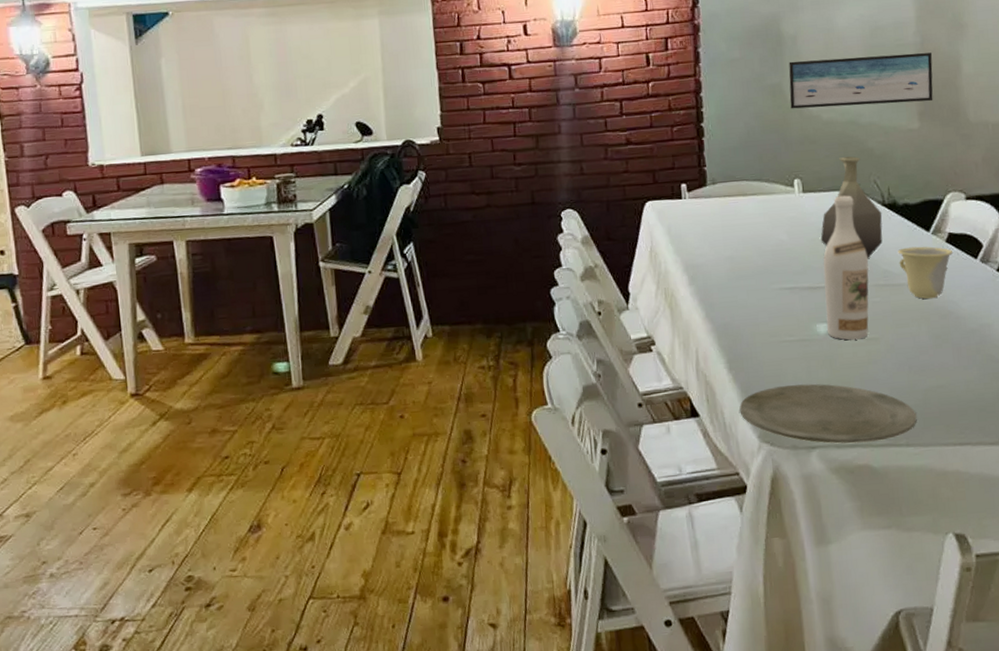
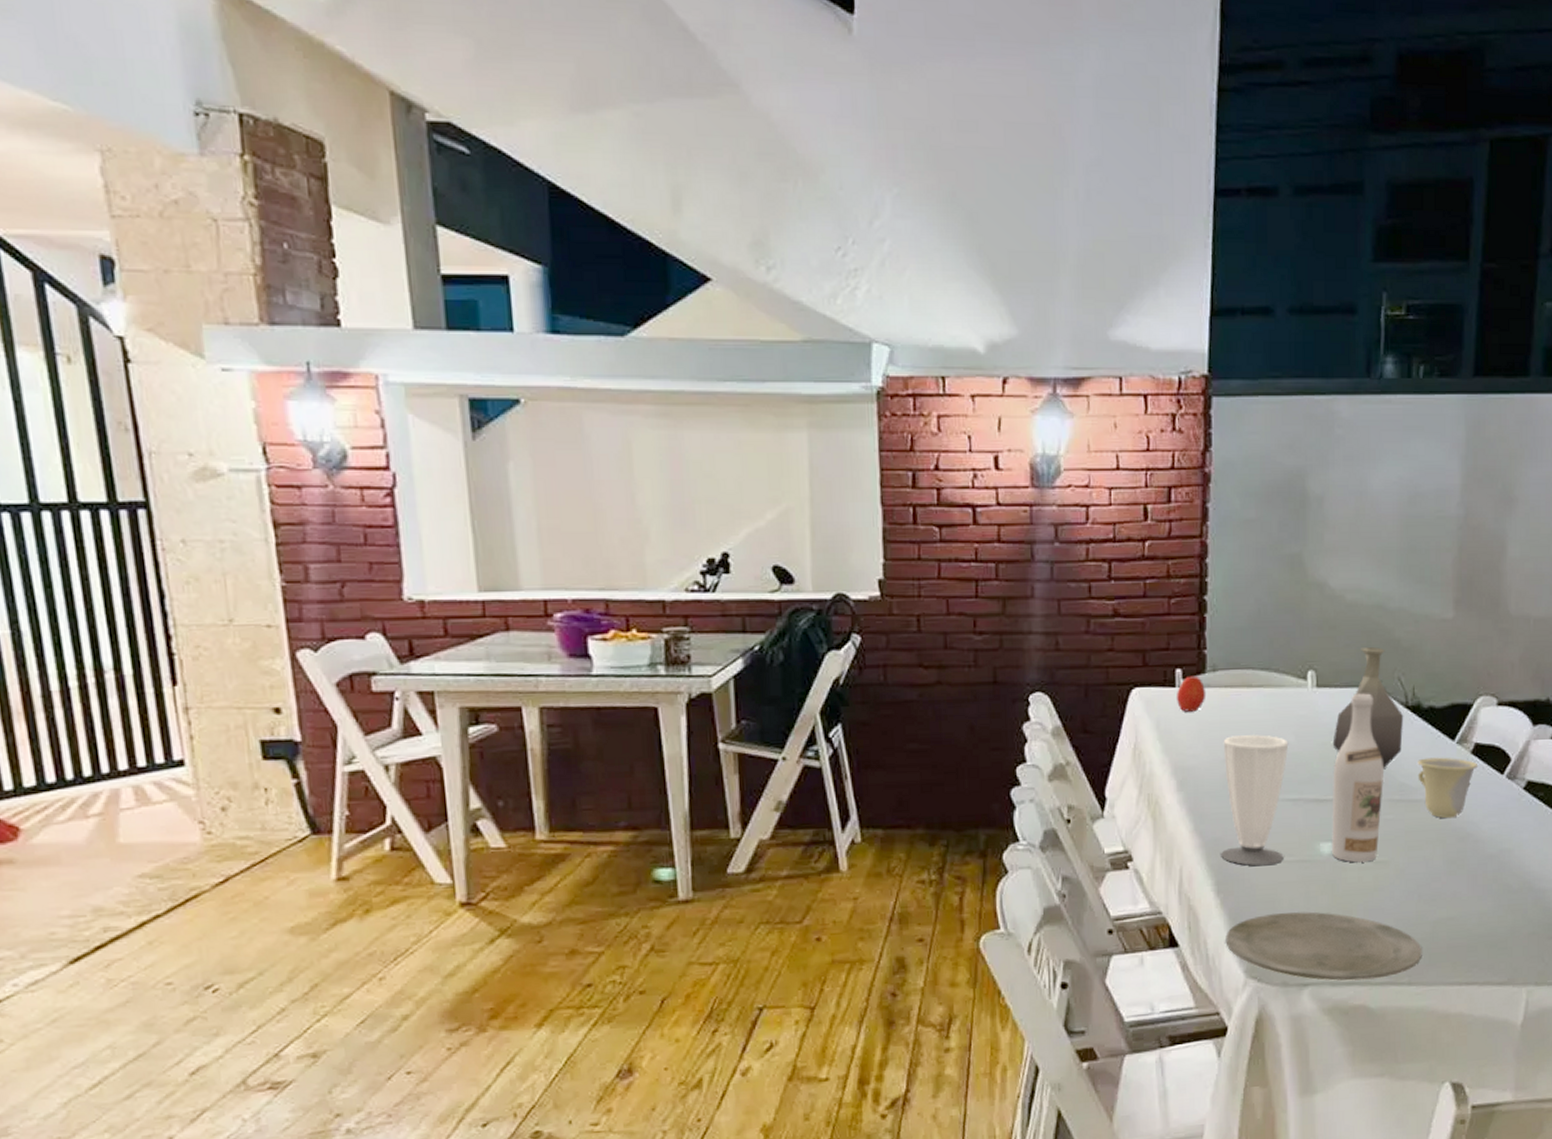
apple: none [683,188,709,219] -> present [1176,675,1207,712]
cup: none [725,235,786,346] -> present [1220,735,1289,866]
wall art: present [789,53,933,109] -> none [1310,527,1475,588]

